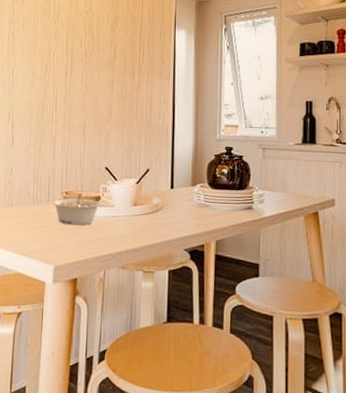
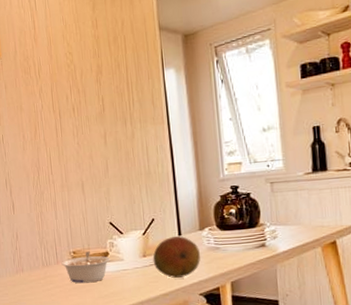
fruit: none [143,188,189,231] -> present [152,235,200,278]

